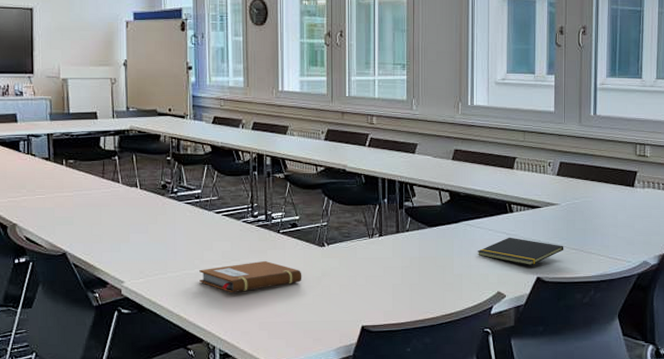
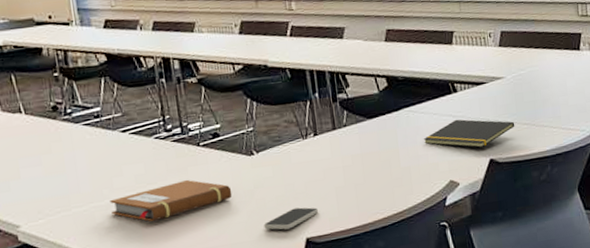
smartphone: none [326,298,376,316] -> present [263,207,319,230]

